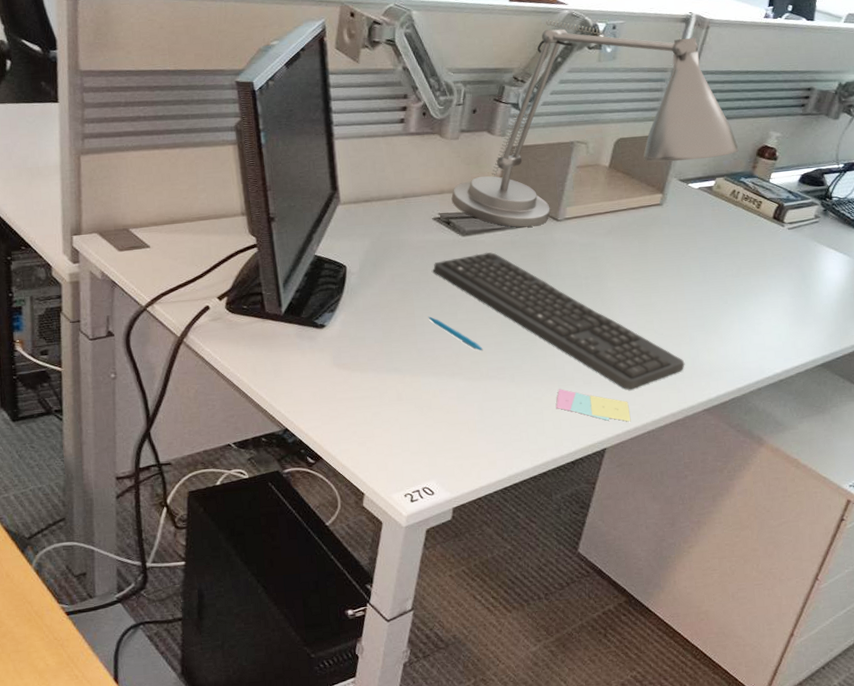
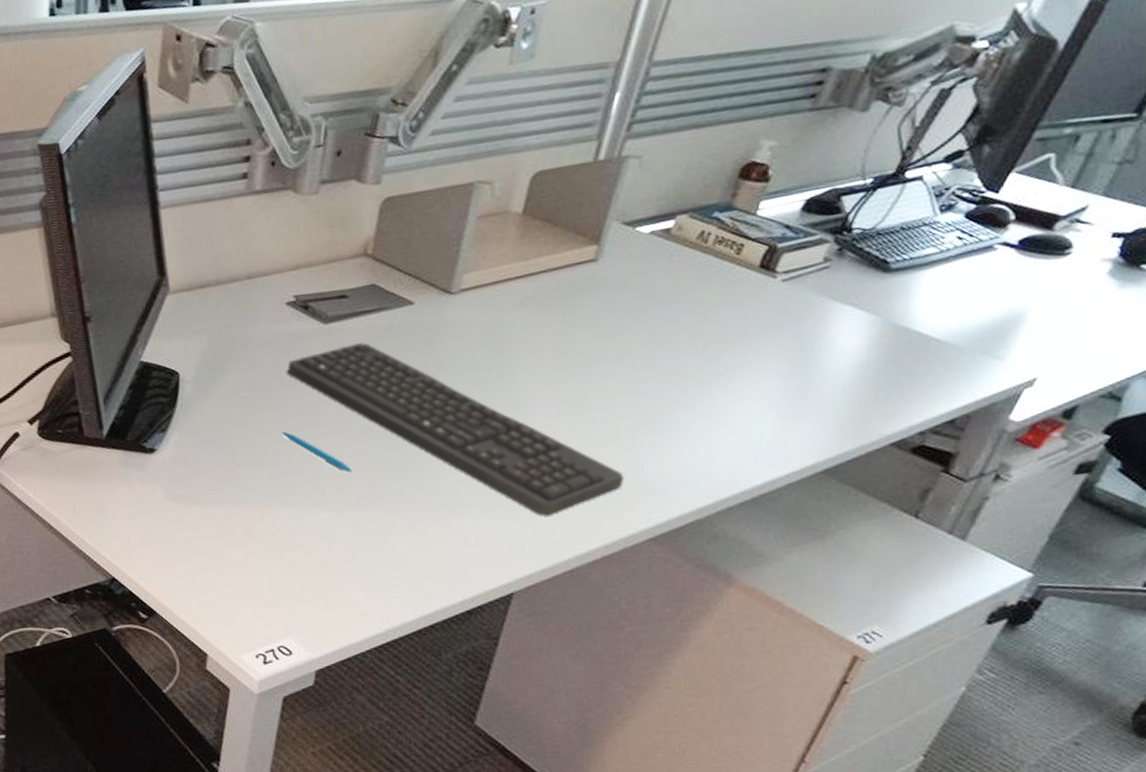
desk lamp: present [451,19,739,228] -> none [309,11,712,307]
sticky notes: present [555,389,631,422] -> none [446,517,548,558]

